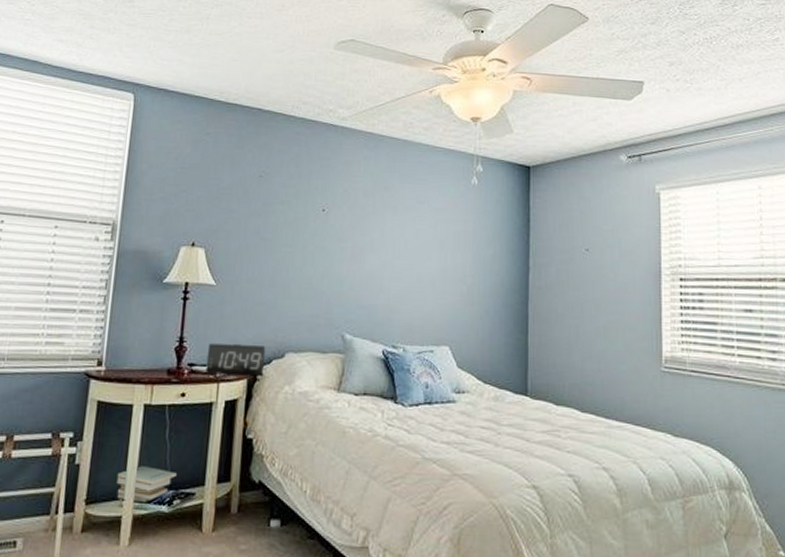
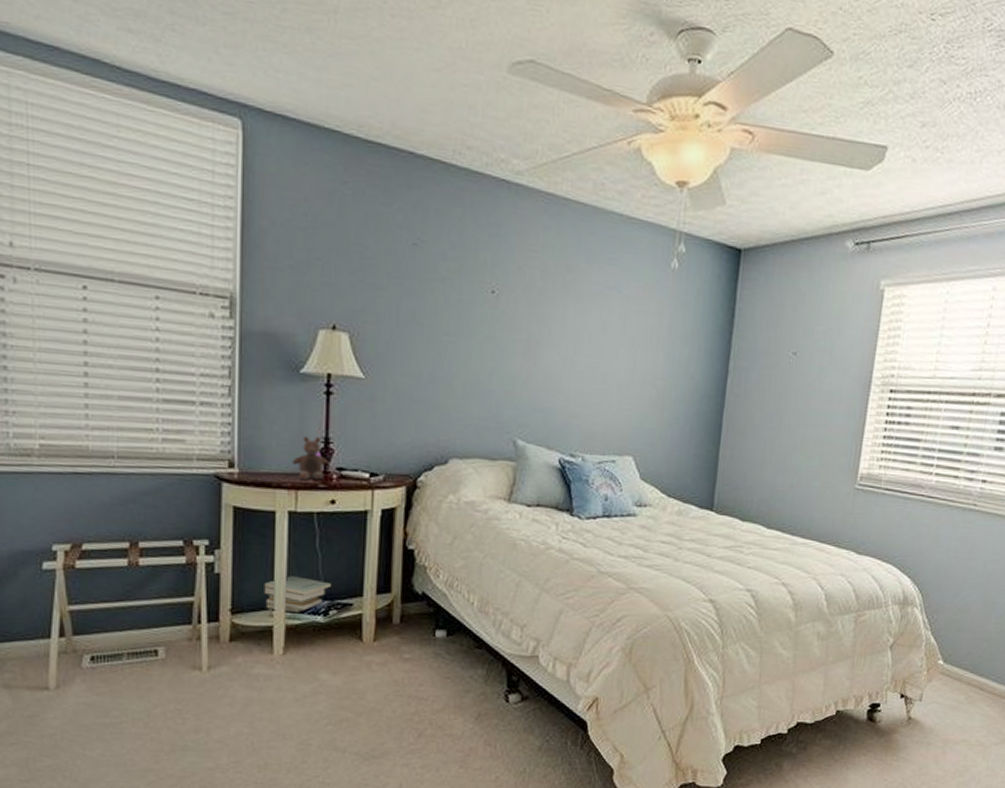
stuffed bear: none [150,337,182,376] -> present [292,437,329,481]
alarm clock: present [205,343,266,376] -> none [357,446,427,484]

